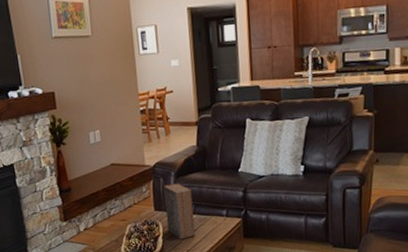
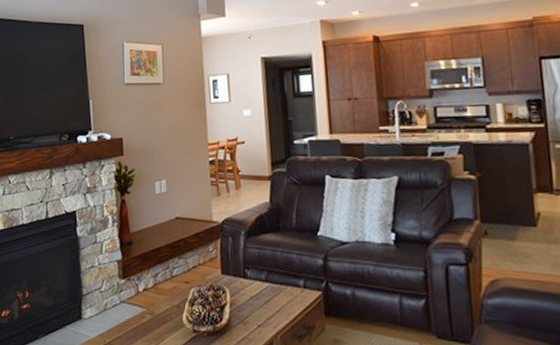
book: present [163,182,196,240] -> none [232,243,268,311]

